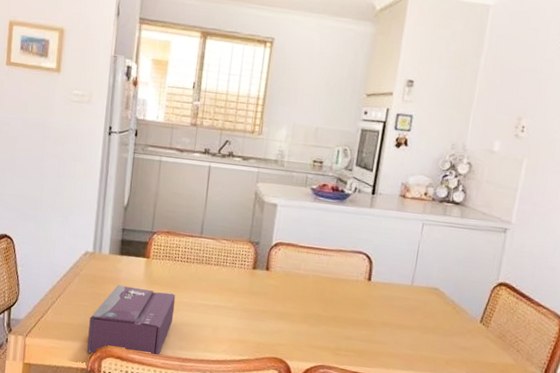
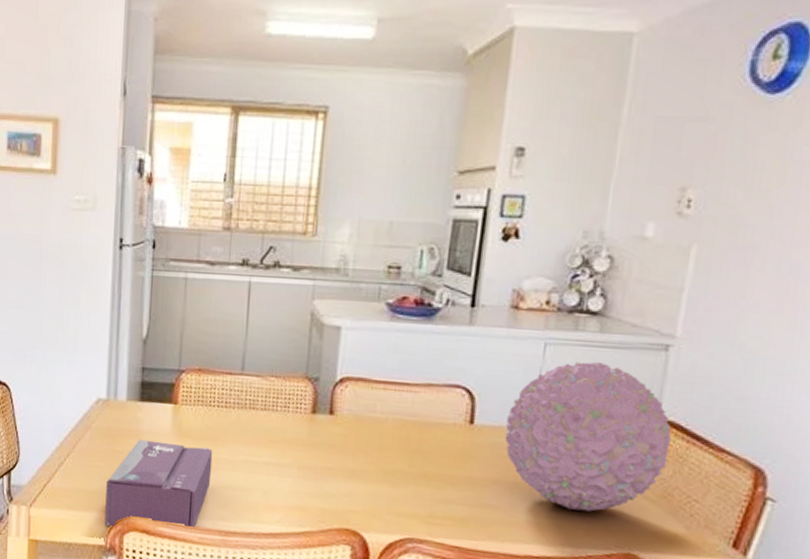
decorative orb: none [392,237,507,347] -> present [504,361,672,512]

